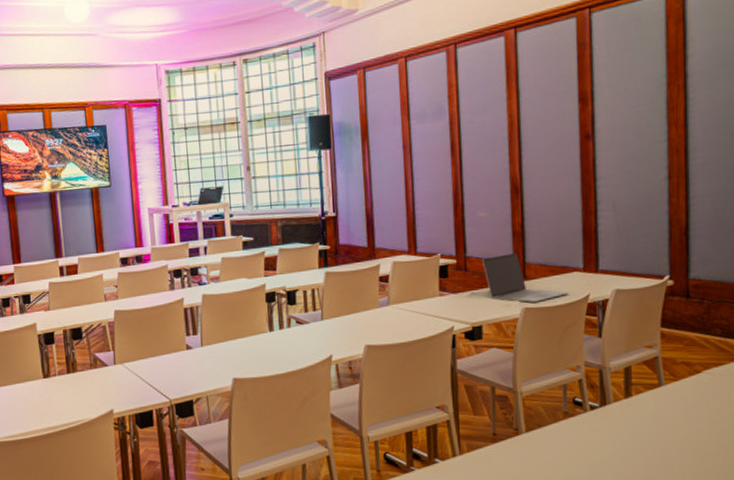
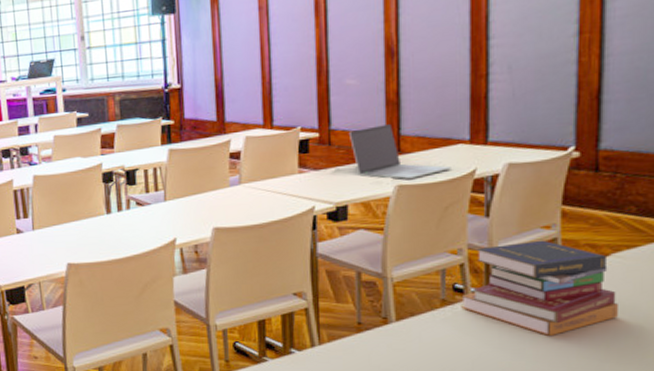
books: none [580,358,710,445] -> present [461,240,618,336]

